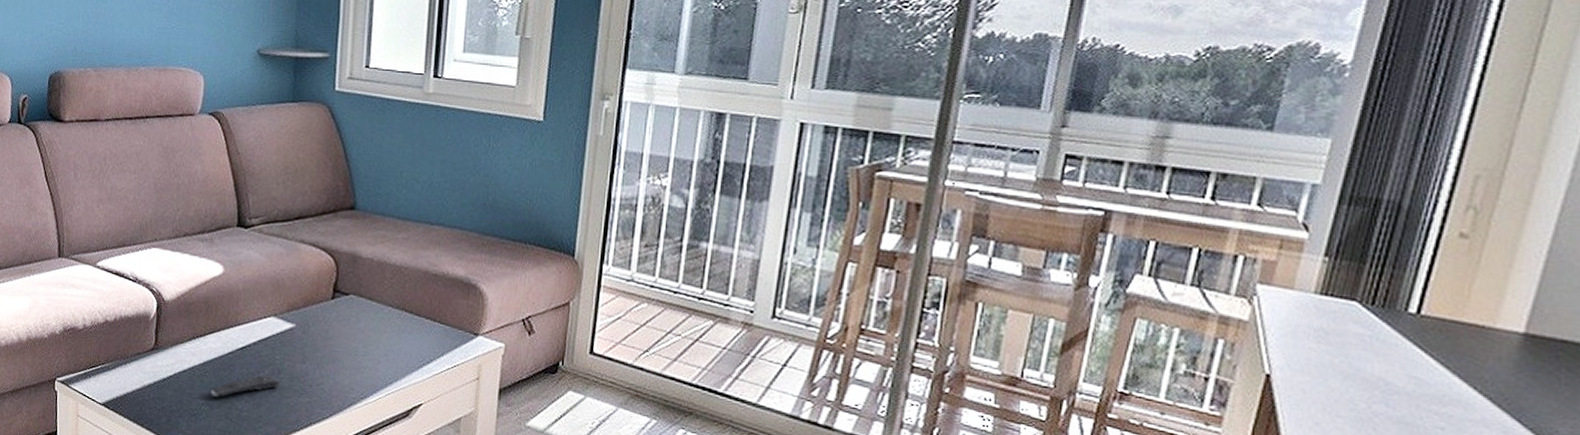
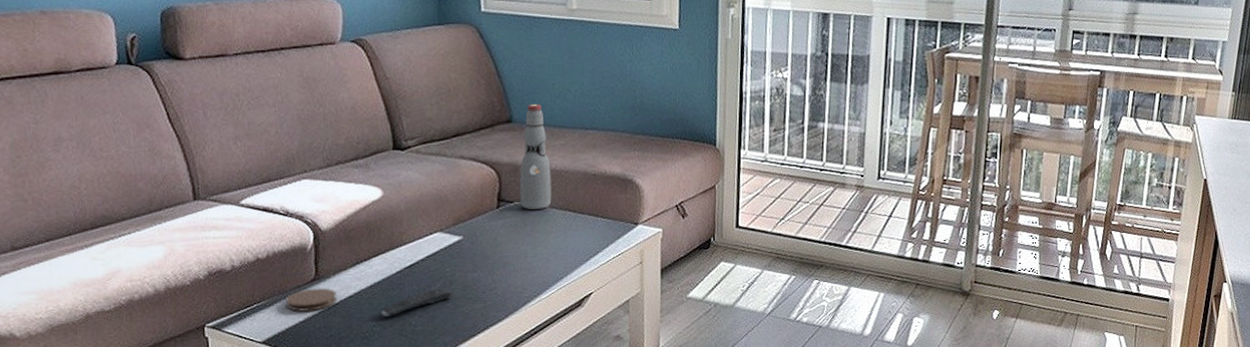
coaster: none [126,357,172,381] -> present [285,288,337,313]
bottle: none [355,192,391,306] -> present [519,105,552,209]

